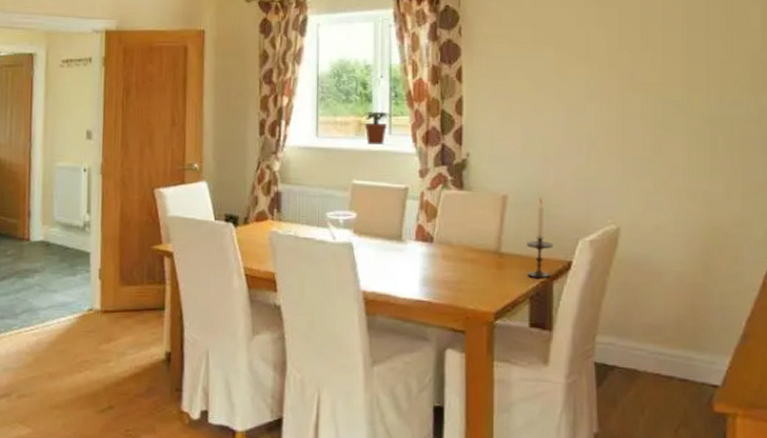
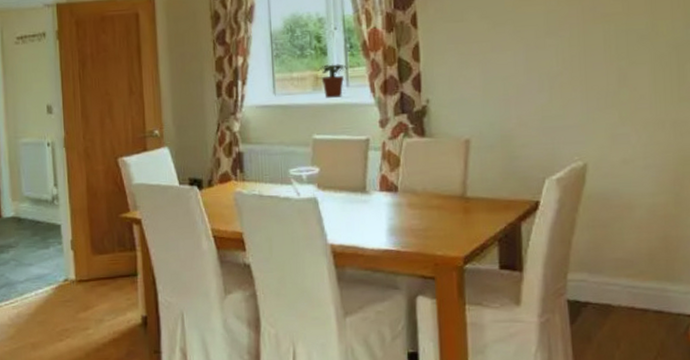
candlestick: present [527,197,554,279] -> none [492,138,520,221]

